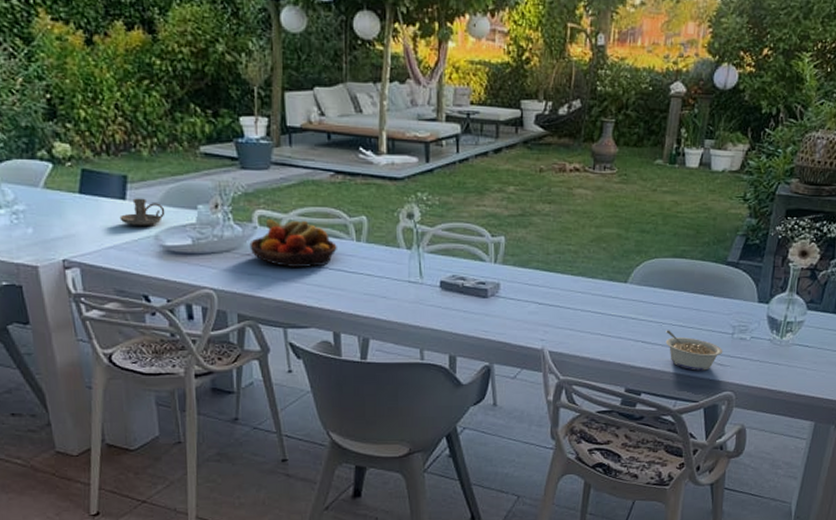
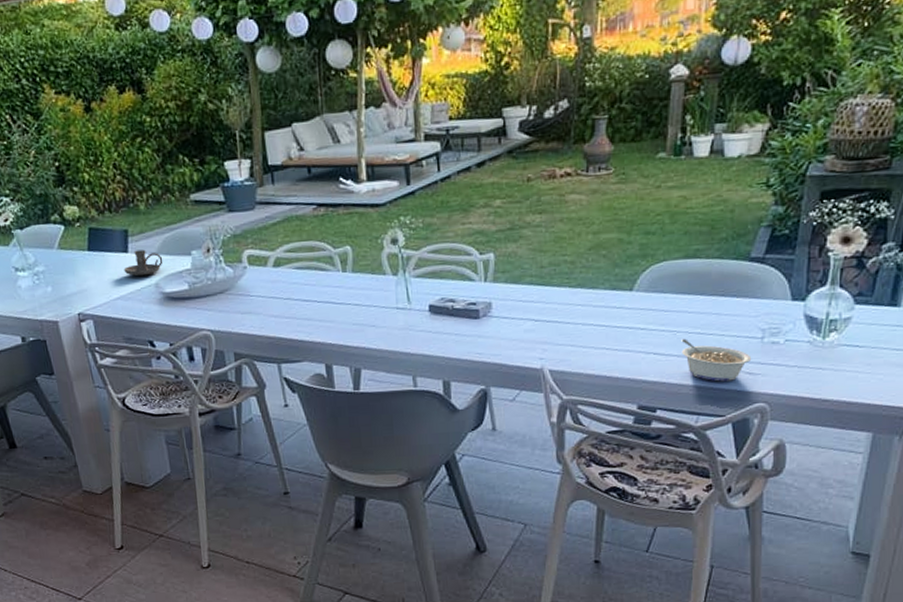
fruit bowl: present [249,218,337,267] -> none [241,255,324,304]

